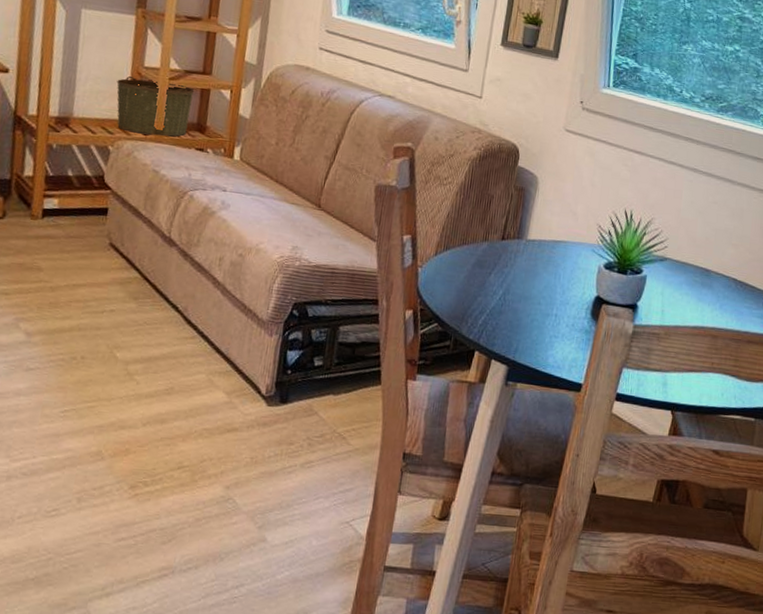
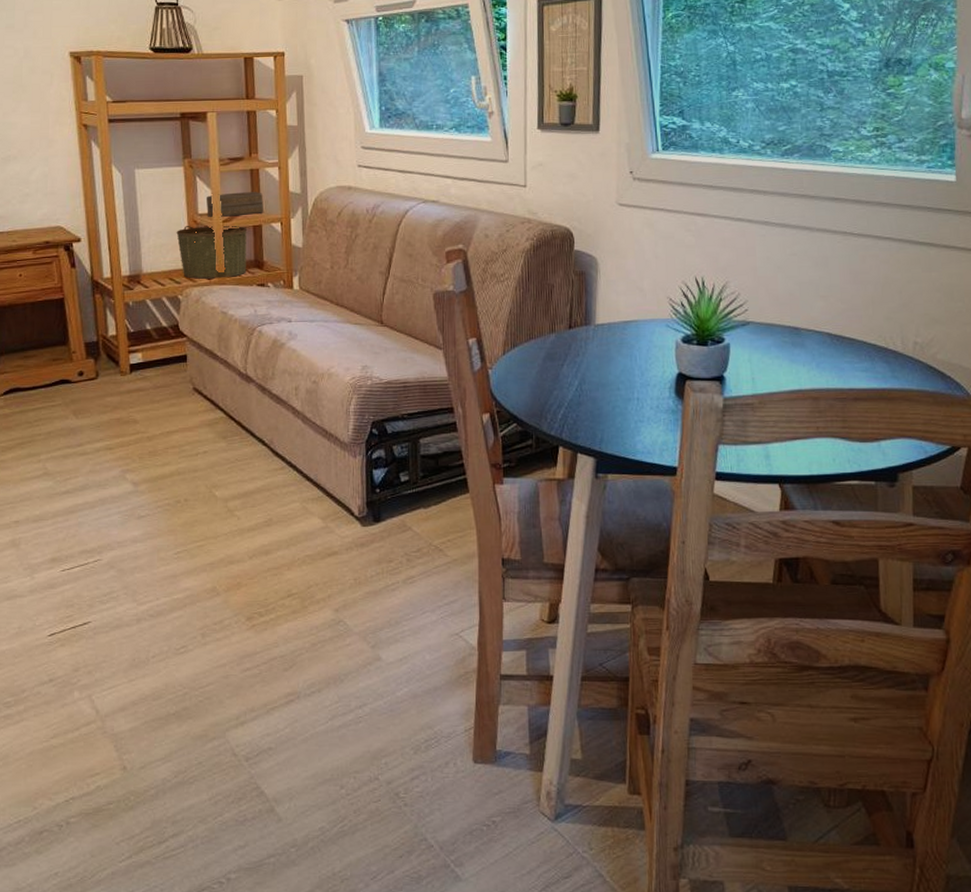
decorative box: none [153,50,217,78] -> present [205,192,264,217]

